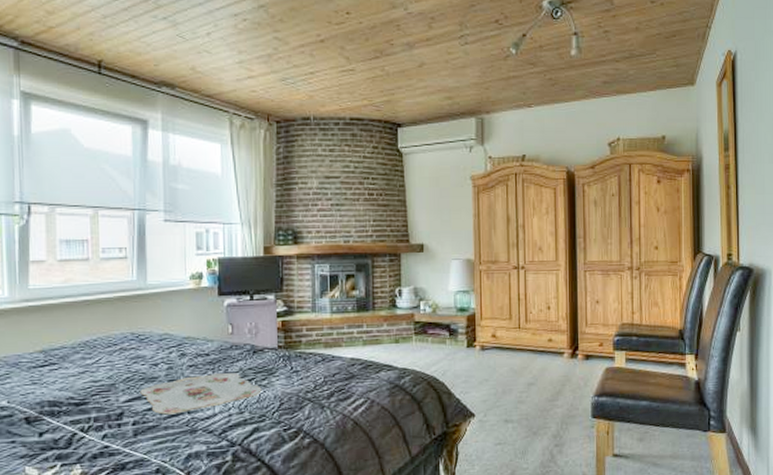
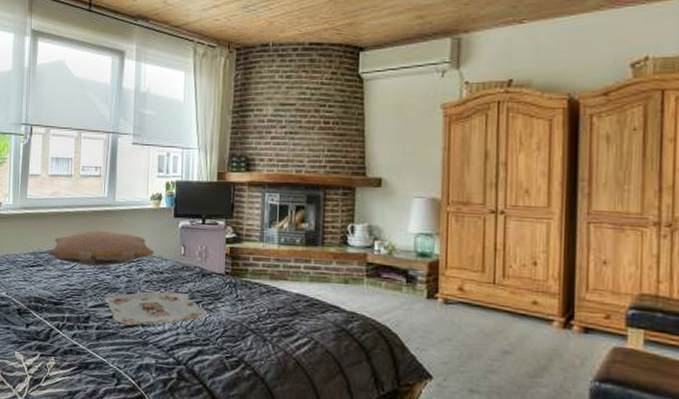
pillow: none [62,317,197,357] -> present [47,231,154,266]

